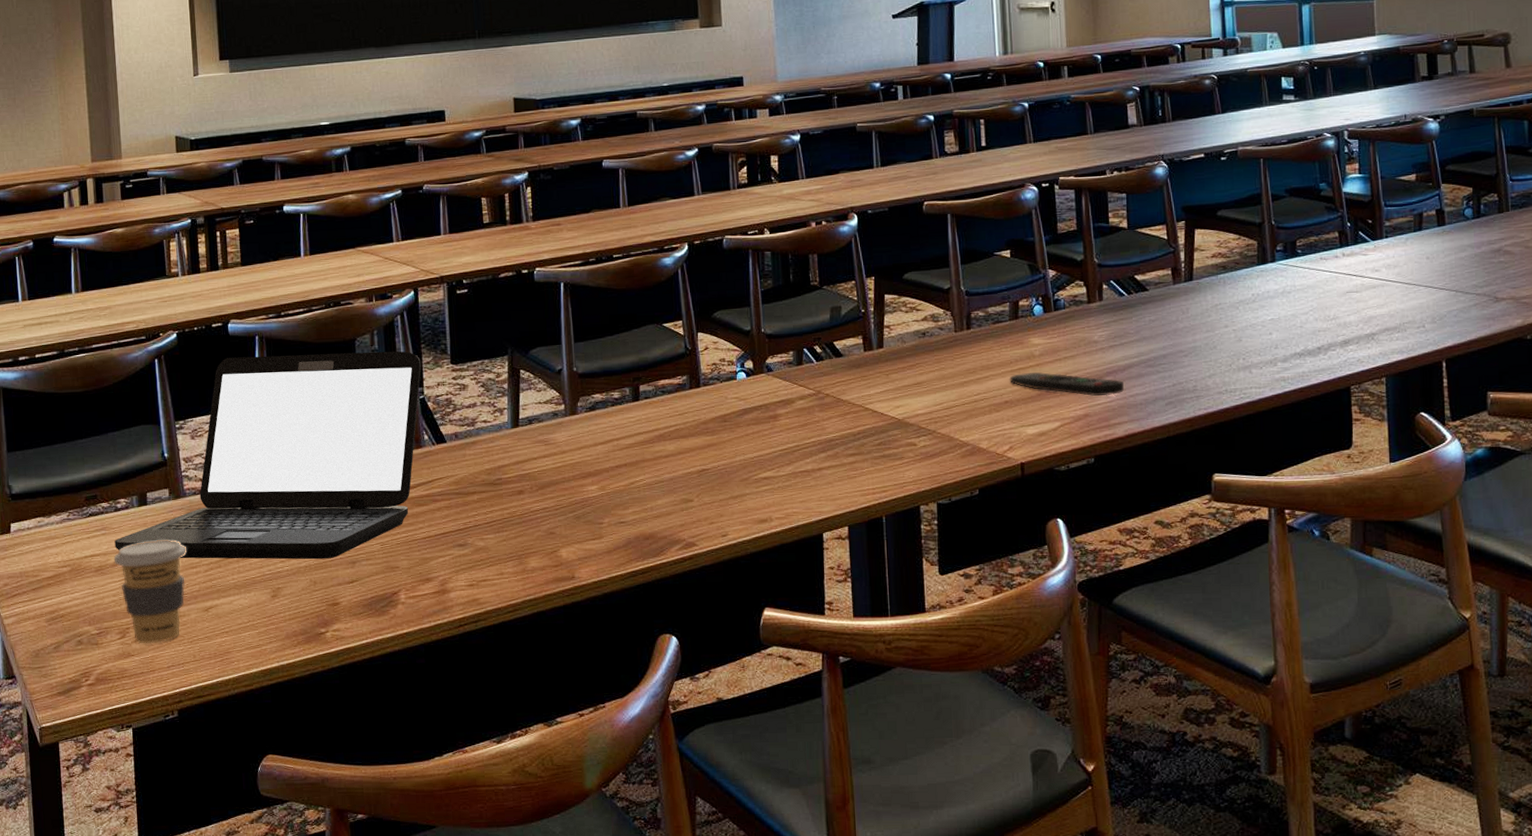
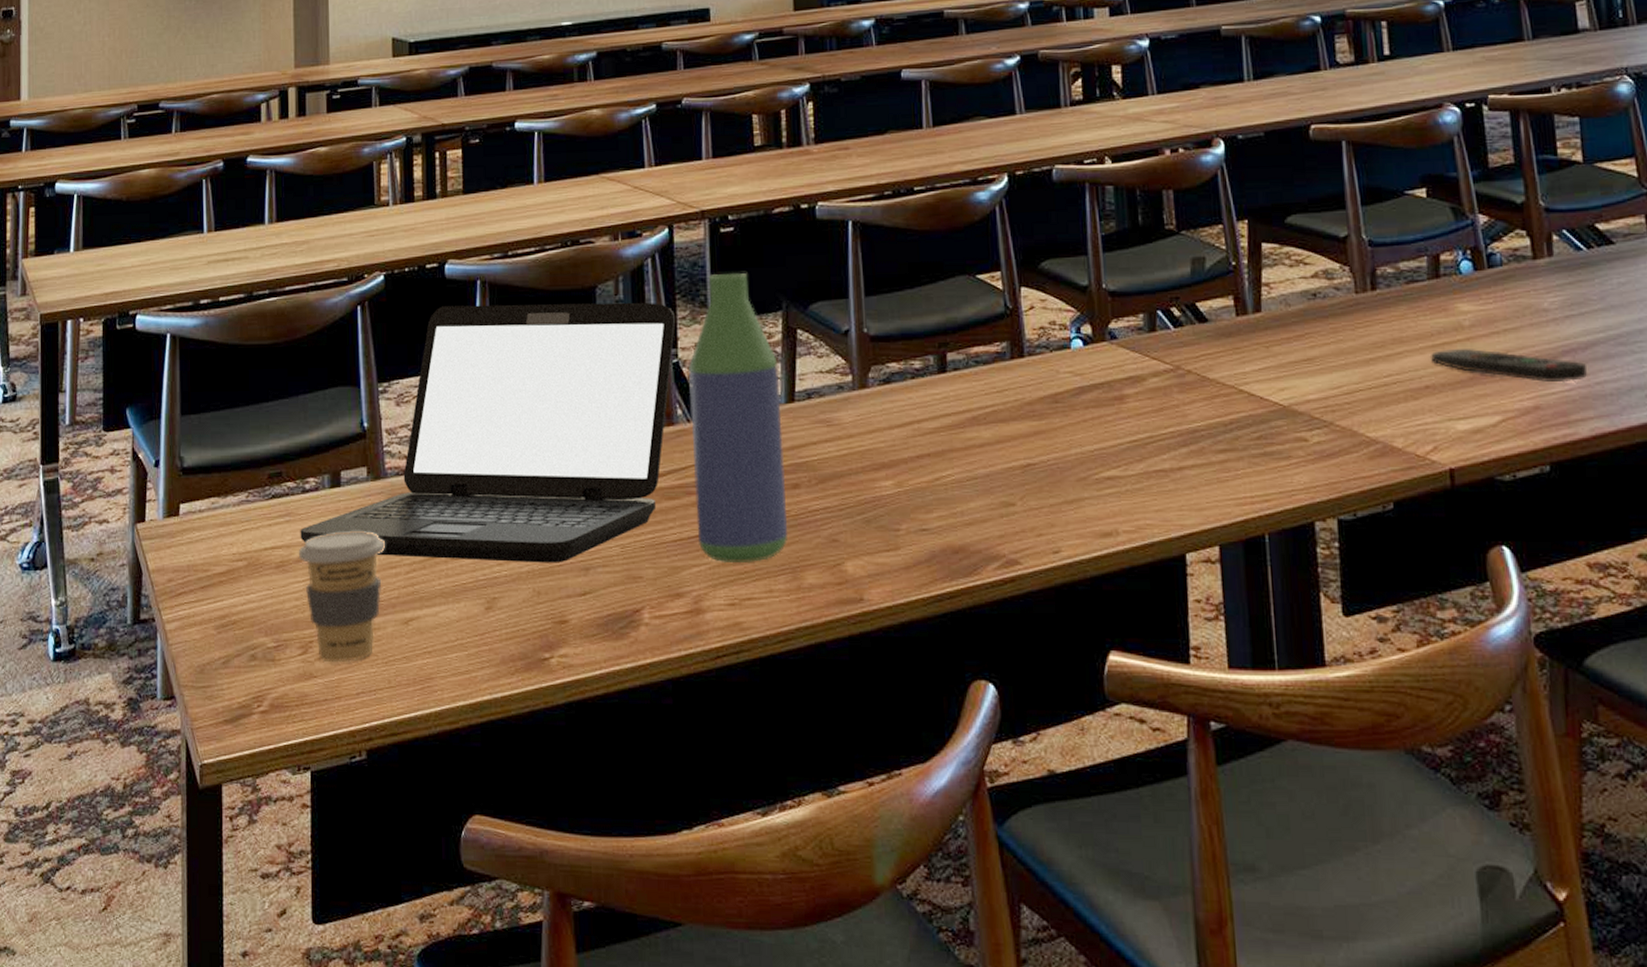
bottle: none [432,326,515,554] -> present [688,273,789,564]

